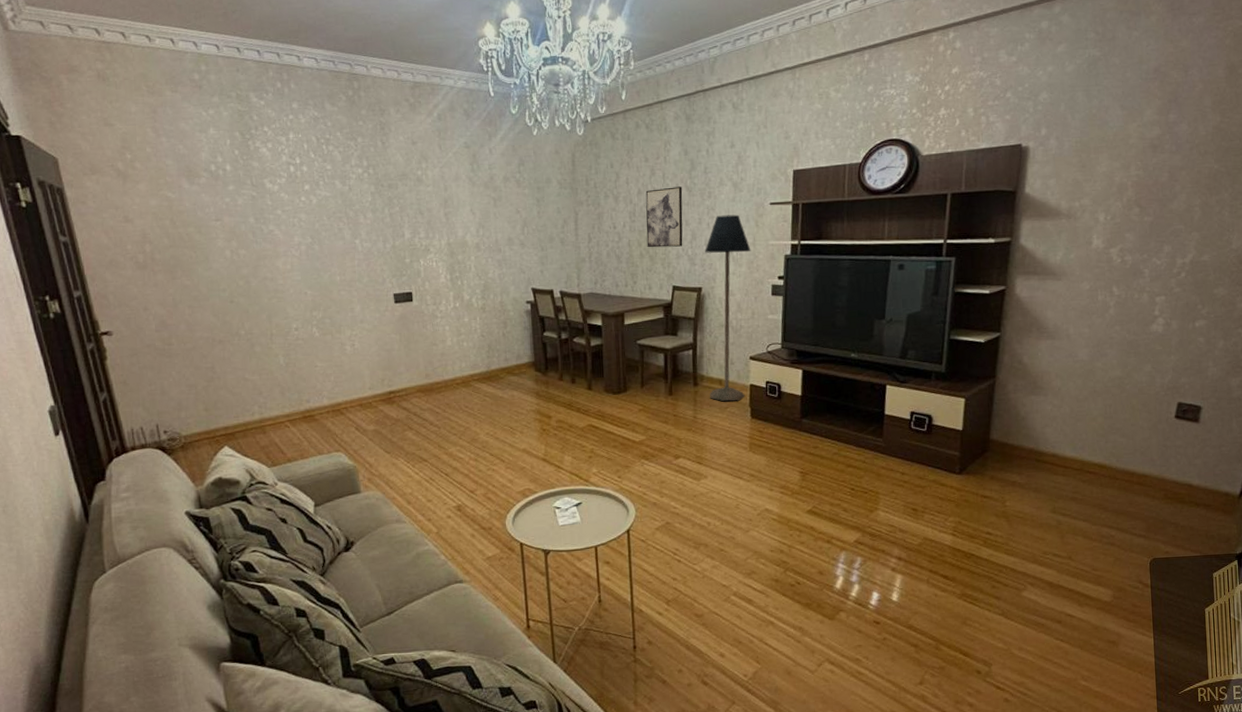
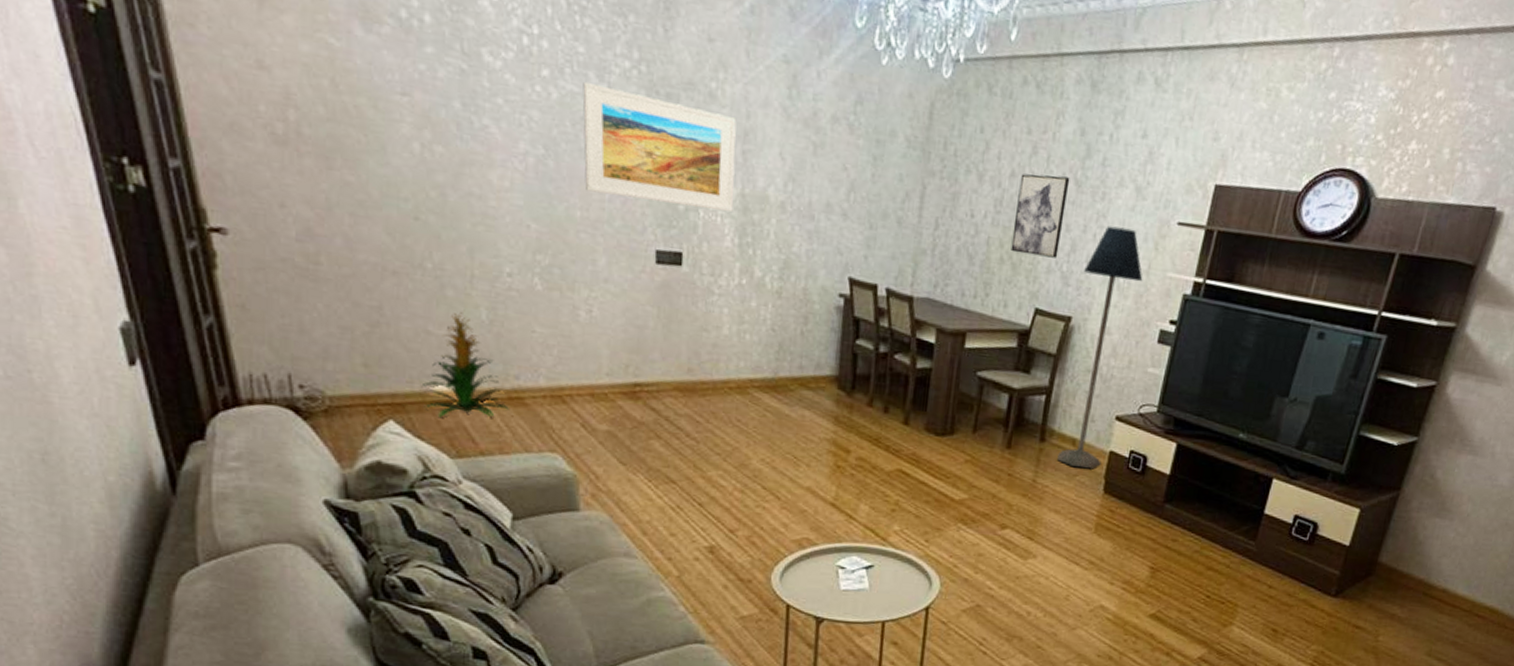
indoor plant: none [244,361,306,439] -> present [421,312,510,417]
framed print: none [332,188,444,262] -> present [582,81,737,213]

